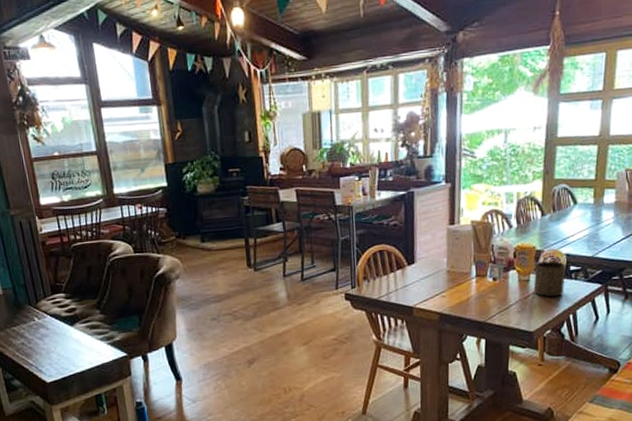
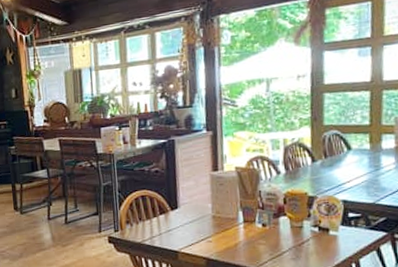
cup: present [533,261,567,298] -> none [308,207,344,245]

